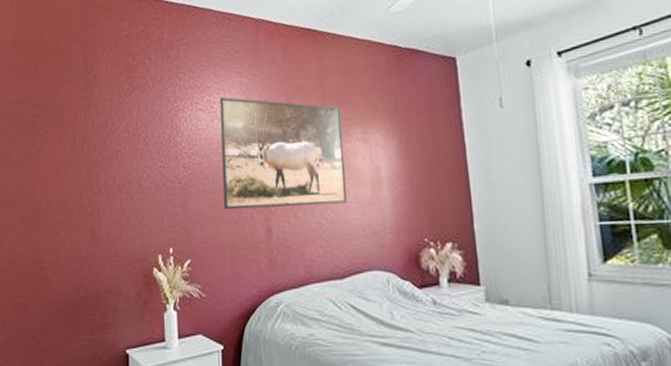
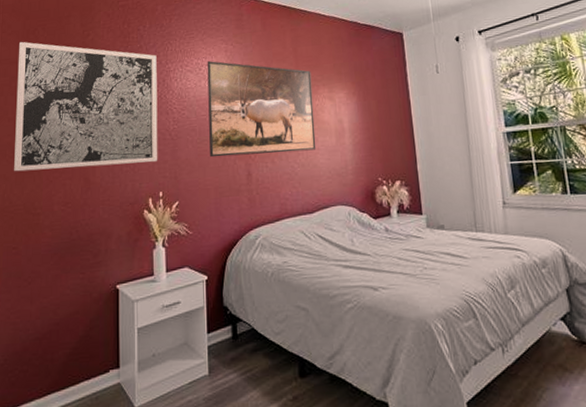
wall art: none [20,79,168,222] -> present [14,41,158,172]

